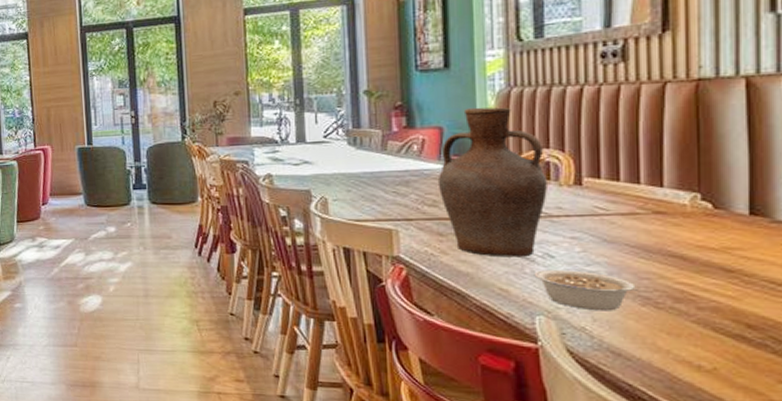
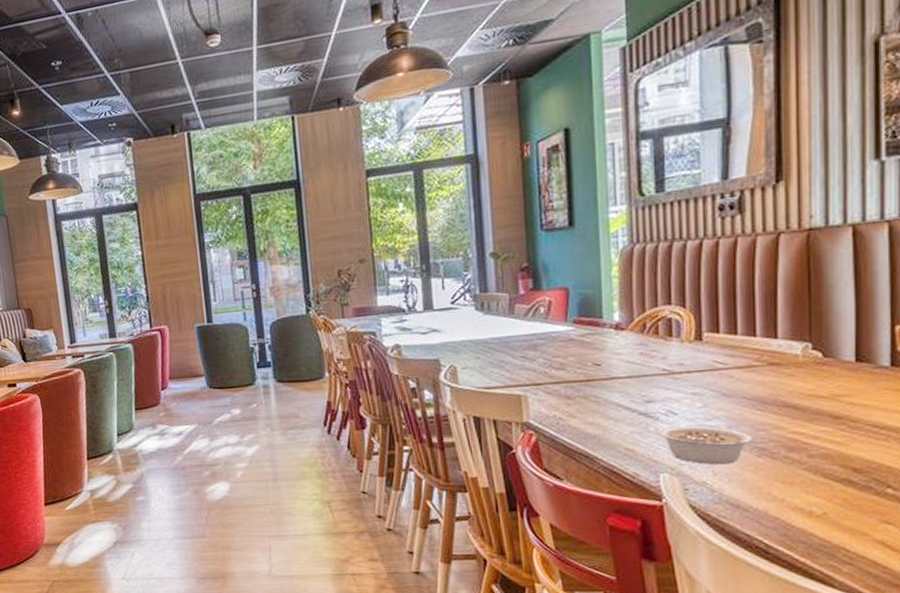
vase: present [437,107,547,258] -> none [564,264,670,418]

